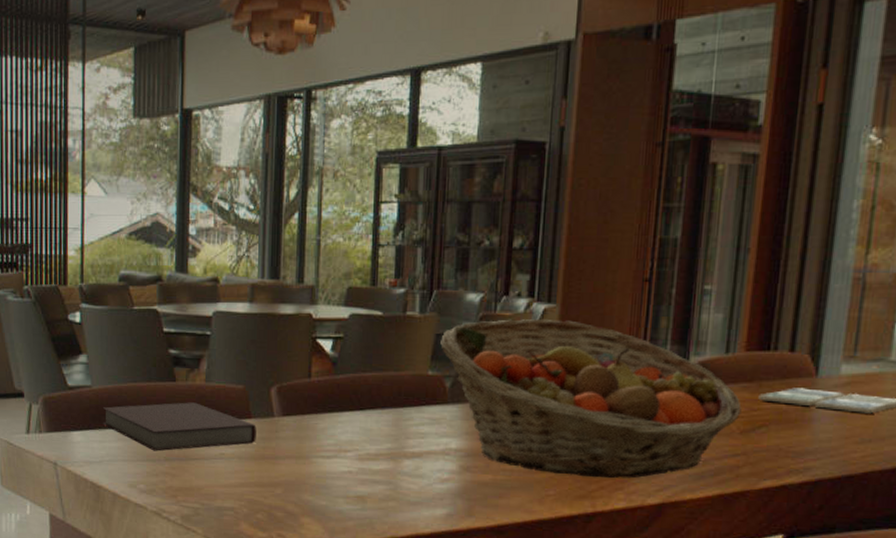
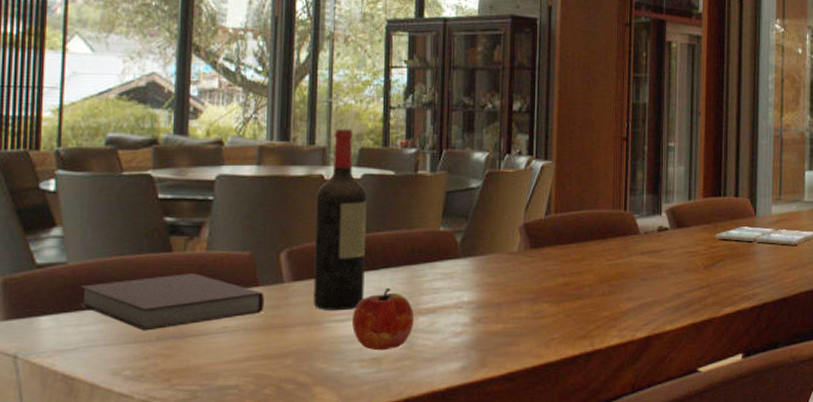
wine bottle: none [301,267,354,448] -> present [313,129,367,311]
apple: none [338,428,400,490] -> present [352,287,415,351]
fruit basket: present [440,318,742,479] -> none [451,174,704,318]

